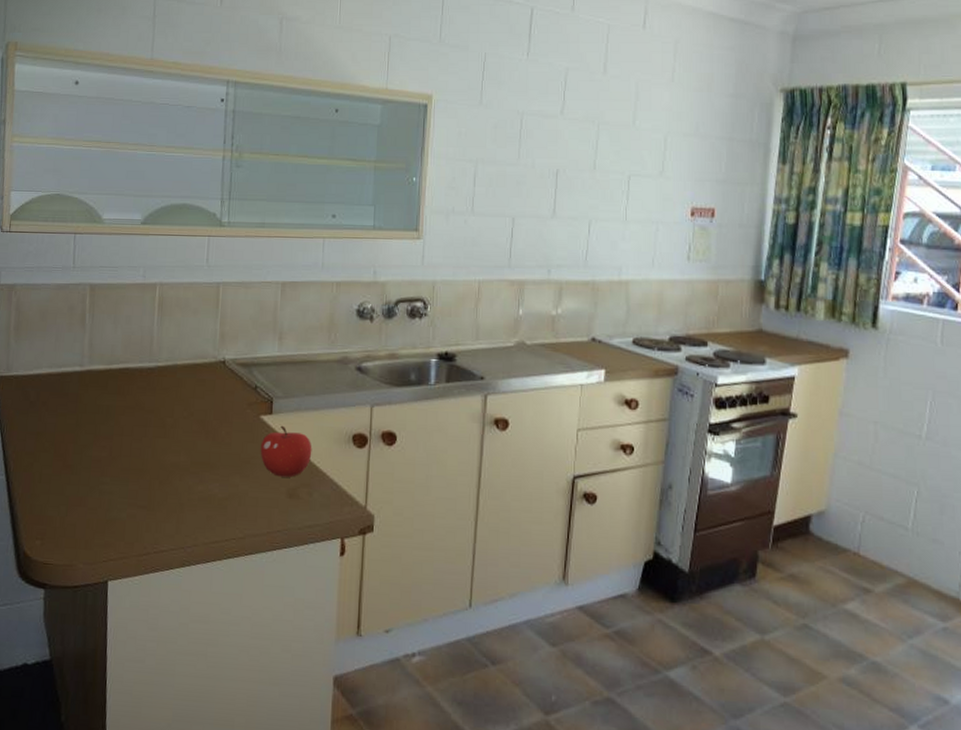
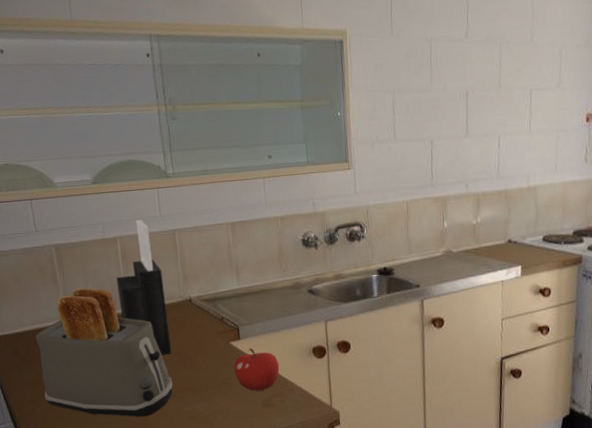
toaster: none [45,333,190,490] -> present [35,287,173,417]
knife block: none [146,268,199,421] -> present [117,220,171,355]

